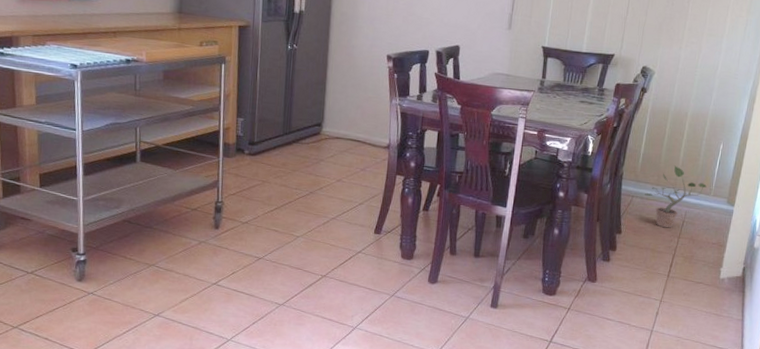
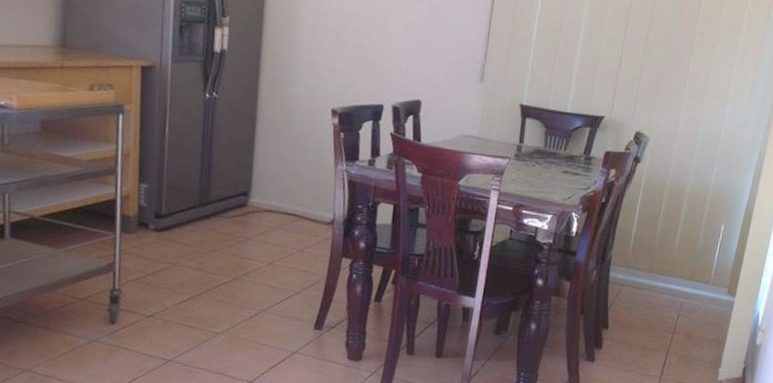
potted plant: present [645,165,707,228] -> none [636,249,705,323]

